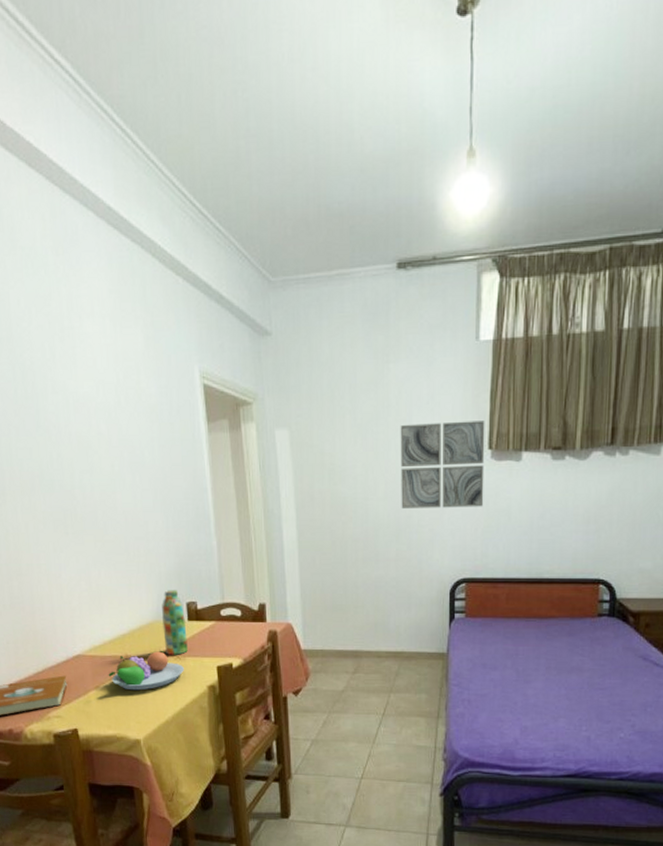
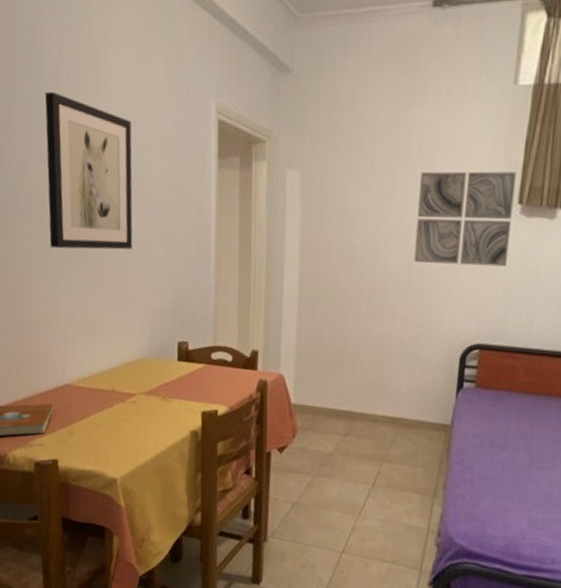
wall art: none [19,363,130,522] -> present [45,92,133,250]
fruit bowl: present [108,650,184,691] -> none [93,388,168,428]
water bottle: present [162,590,188,655] -> none [151,327,175,396]

